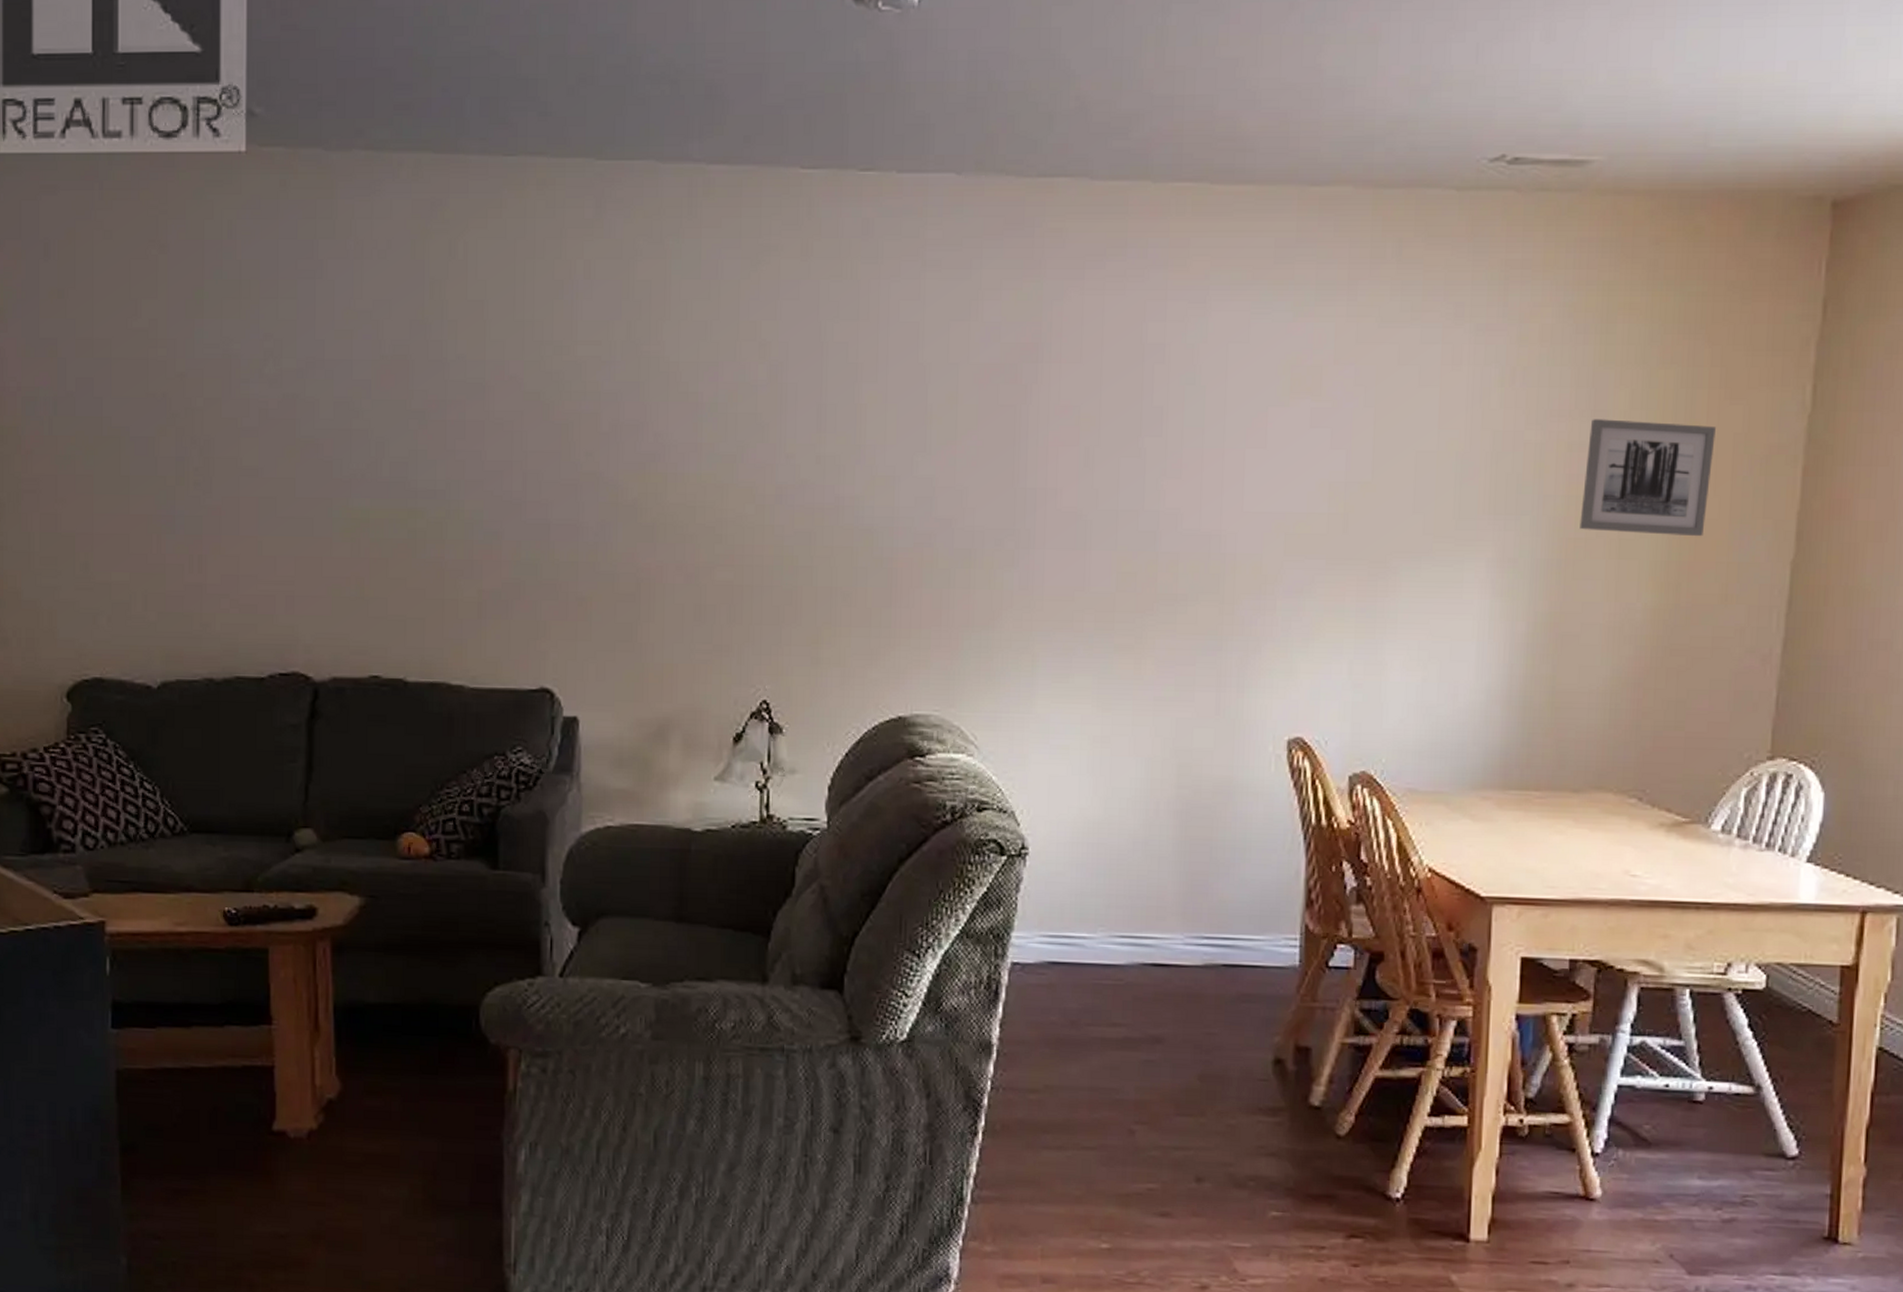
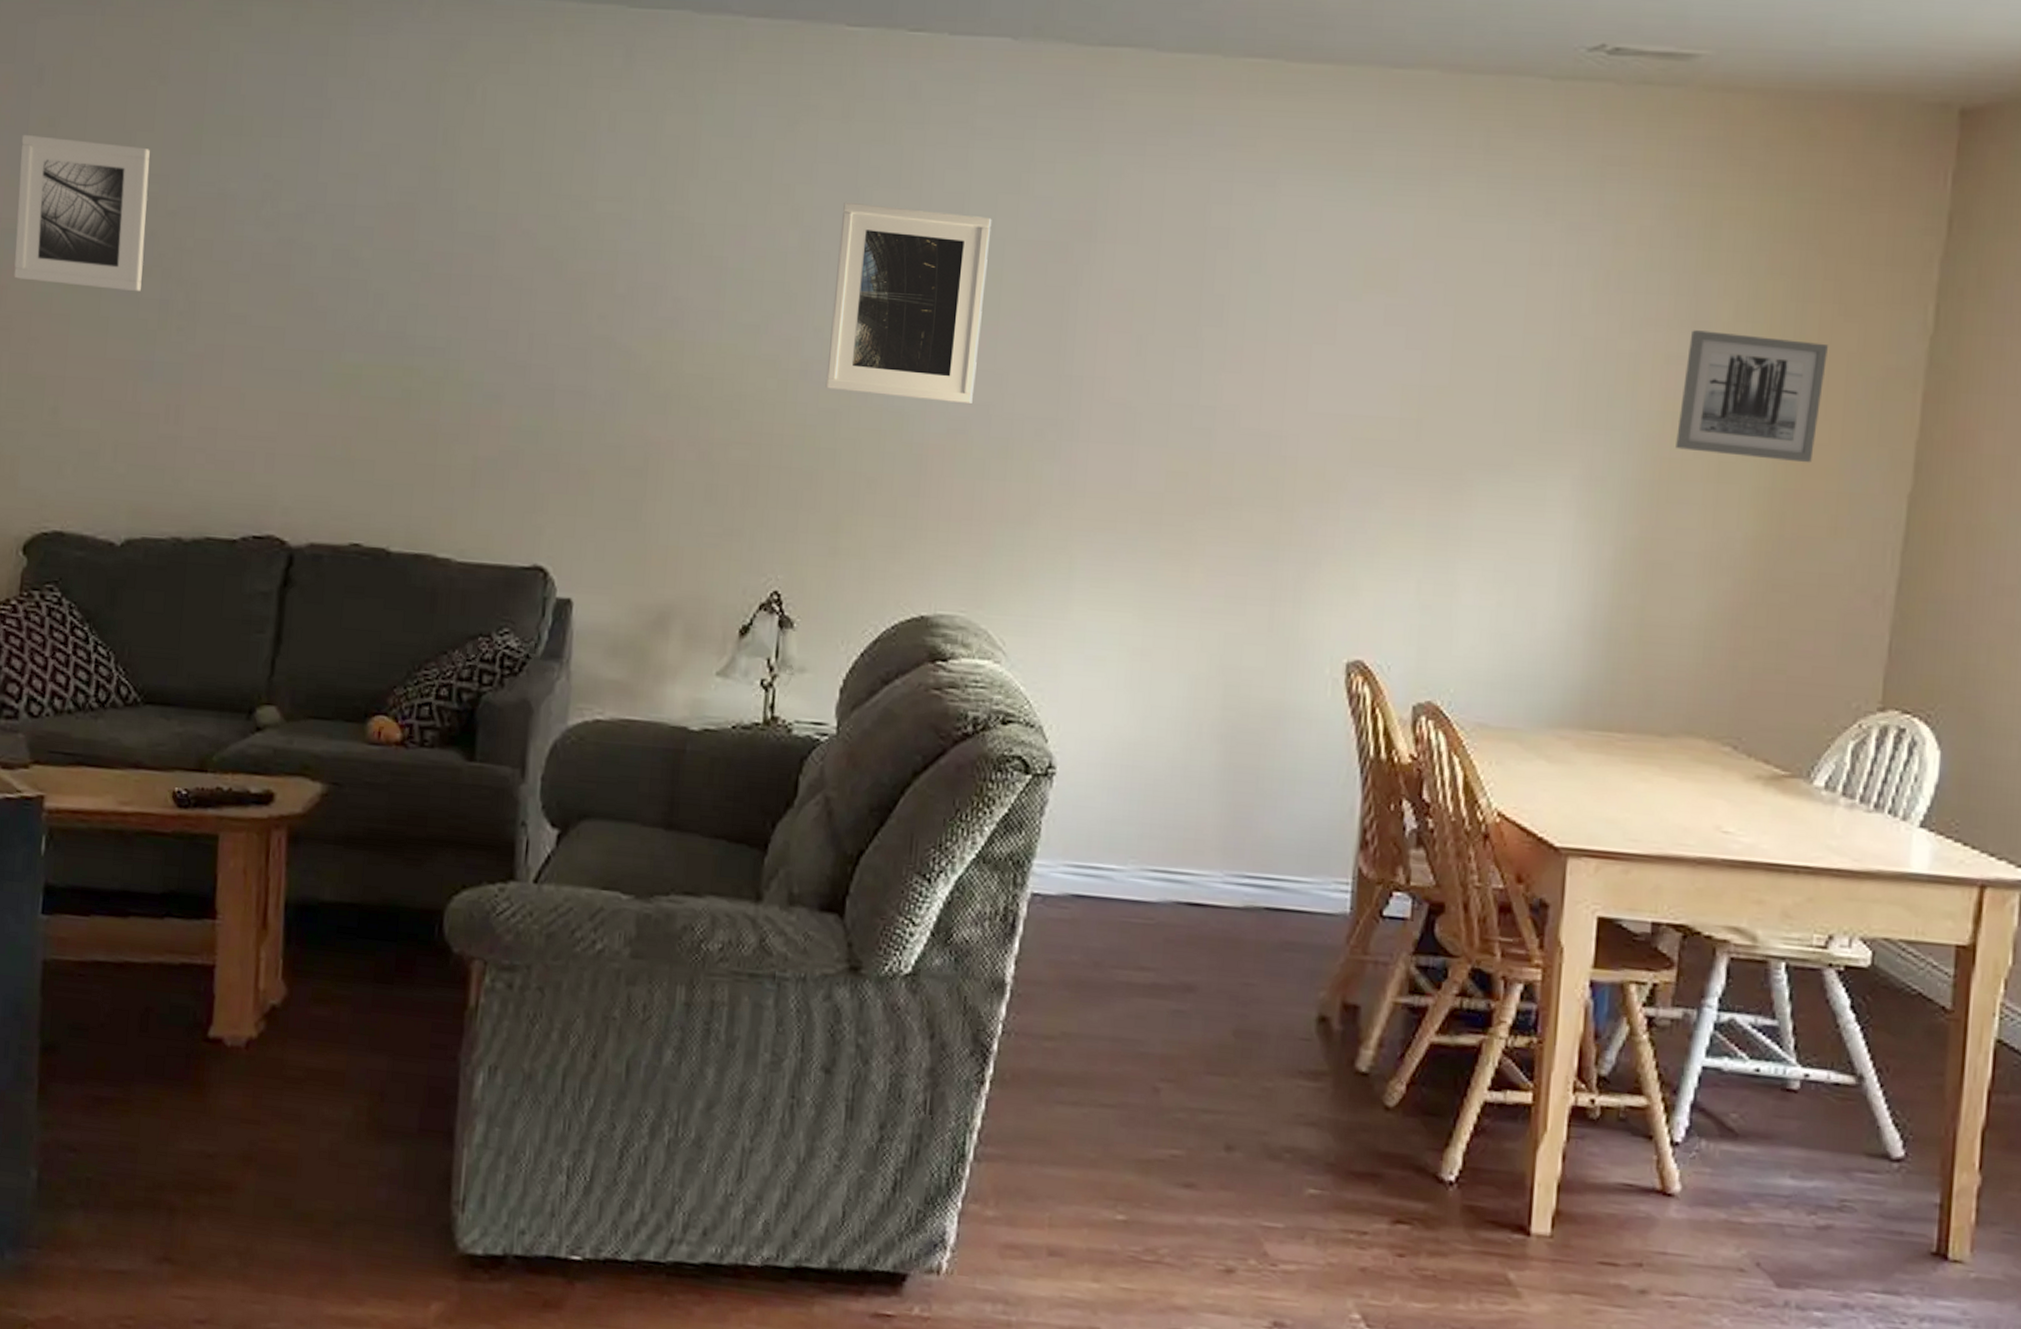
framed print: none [34,307,157,450] -> present [14,135,150,291]
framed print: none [800,335,946,518] -> present [825,201,992,403]

